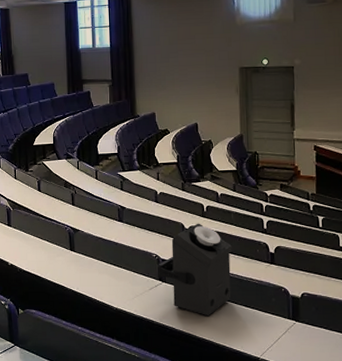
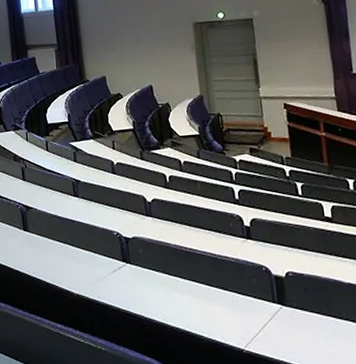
speaker: present [158,223,232,317] -> none [120,195,205,302]

